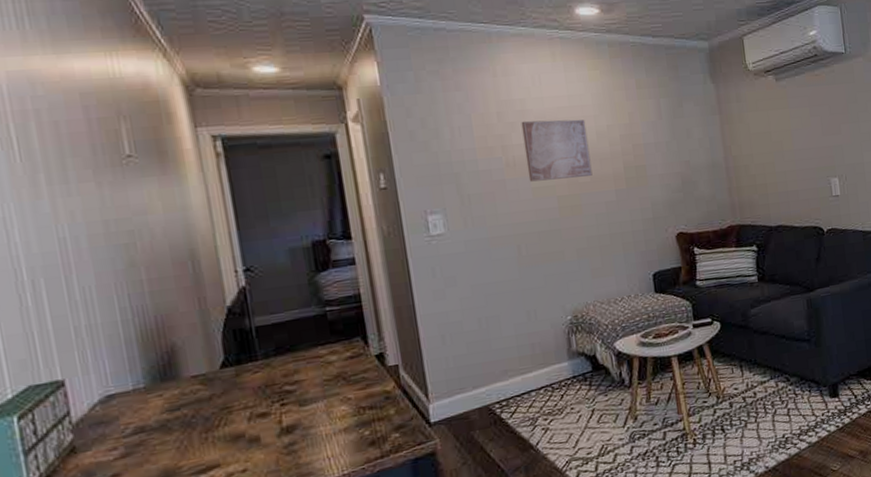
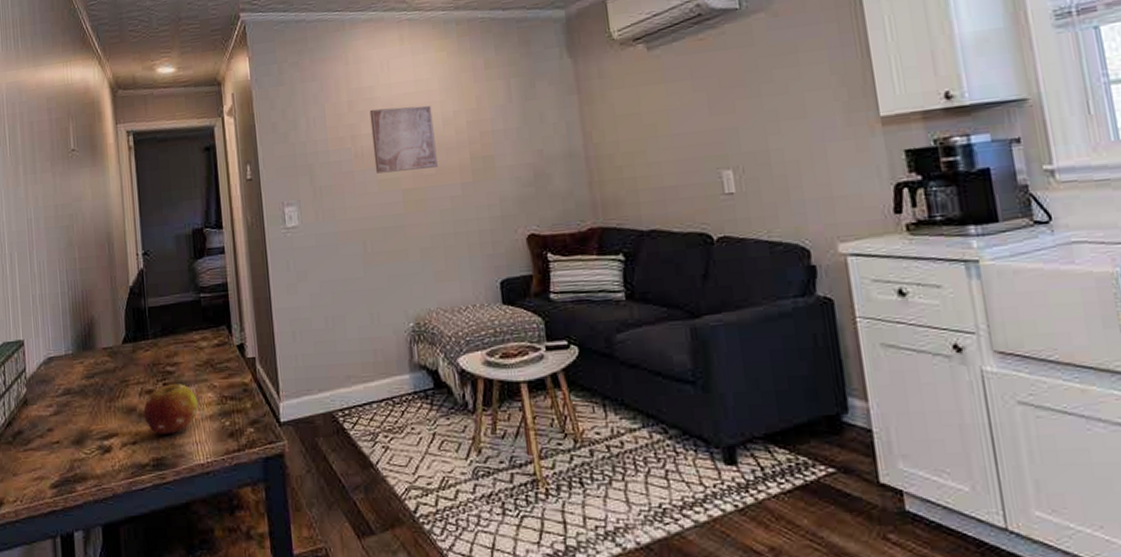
fruit: none [254,401,329,457] -> present [143,384,198,435]

